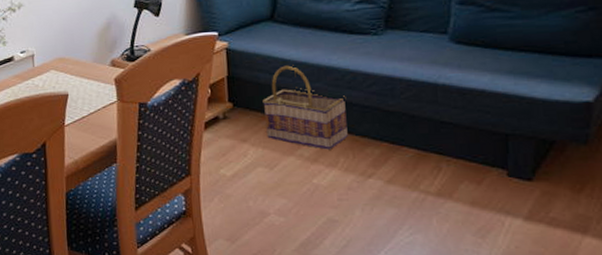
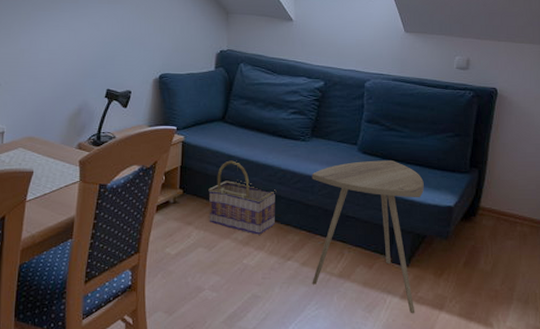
side table: none [389,49,548,239] -> present [311,160,424,314]

